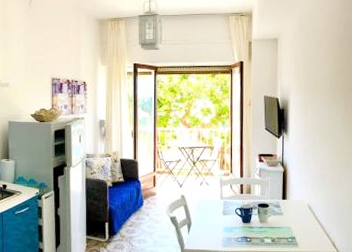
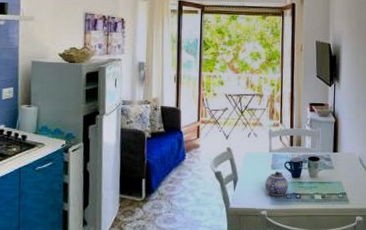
teapot: none [217,217,239,240] -> present [265,171,289,197]

